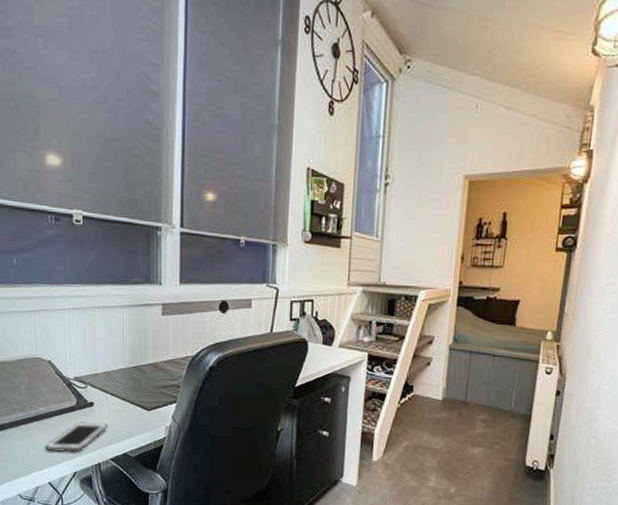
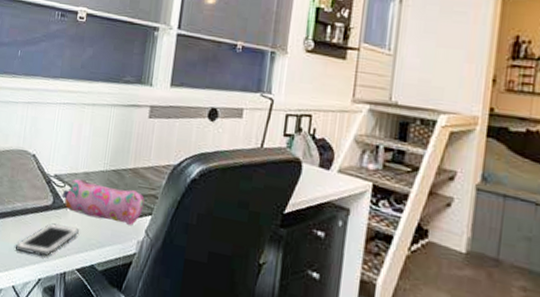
pencil case: none [85,378,168,415] -> present [62,179,145,226]

